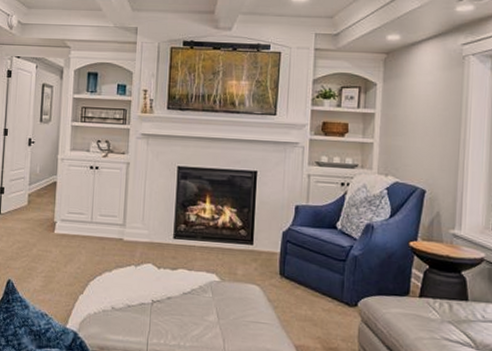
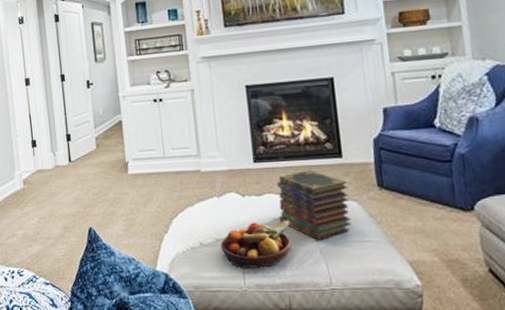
fruit bowl: none [130,293,198,336] -> present [220,220,292,268]
book stack: none [187,252,253,317] -> present [277,170,352,240]

